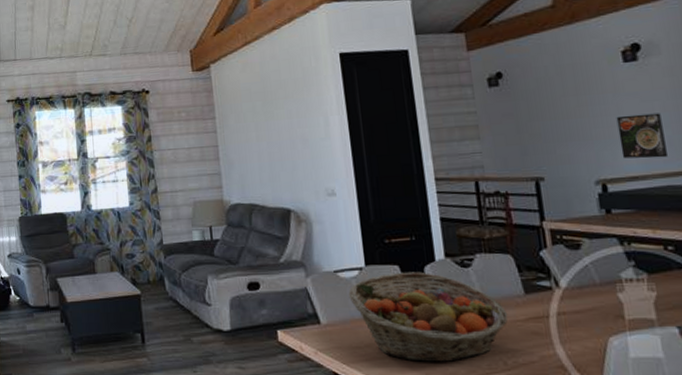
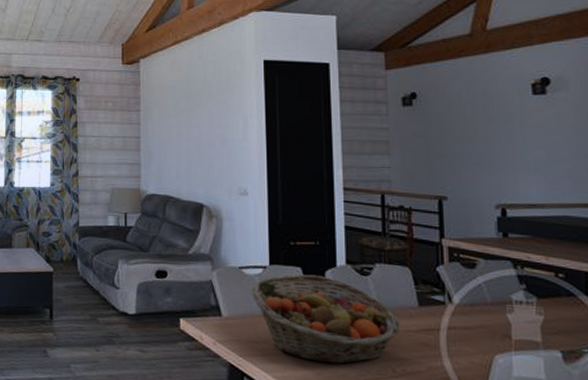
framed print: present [616,113,667,159] -> none [521,145,566,189]

